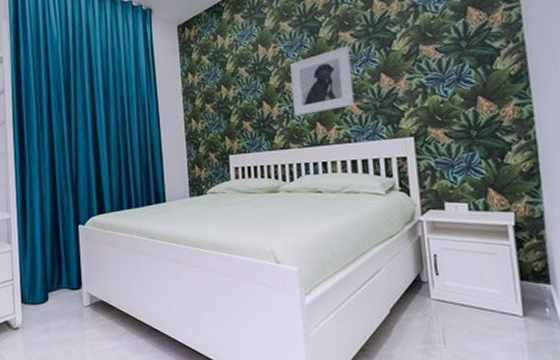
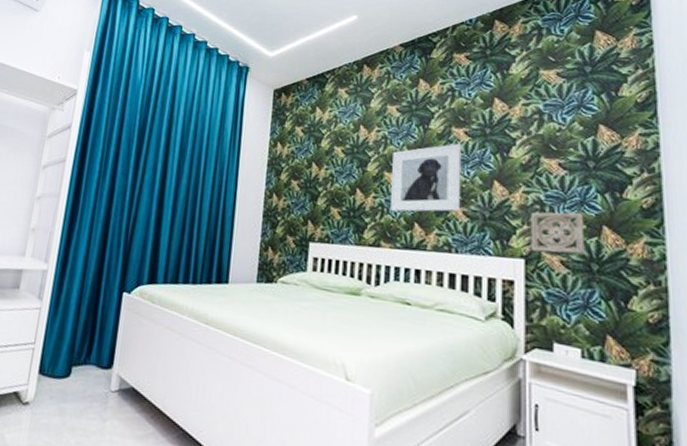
wall ornament: none [415,88,465,129] -> present [530,211,585,255]

